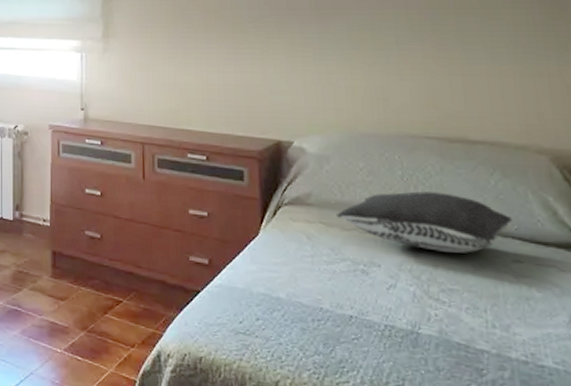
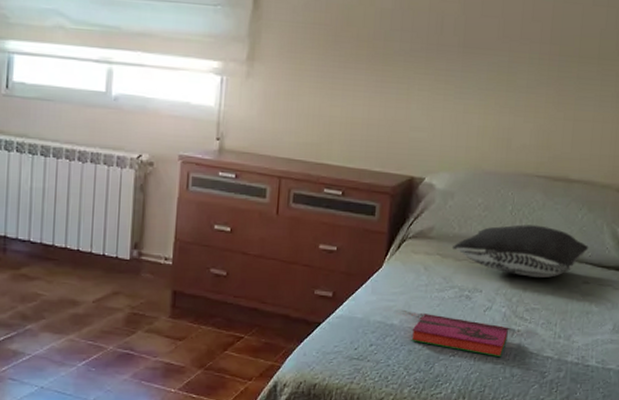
hardback book: none [302,288,423,346] -> present [411,314,508,358]

